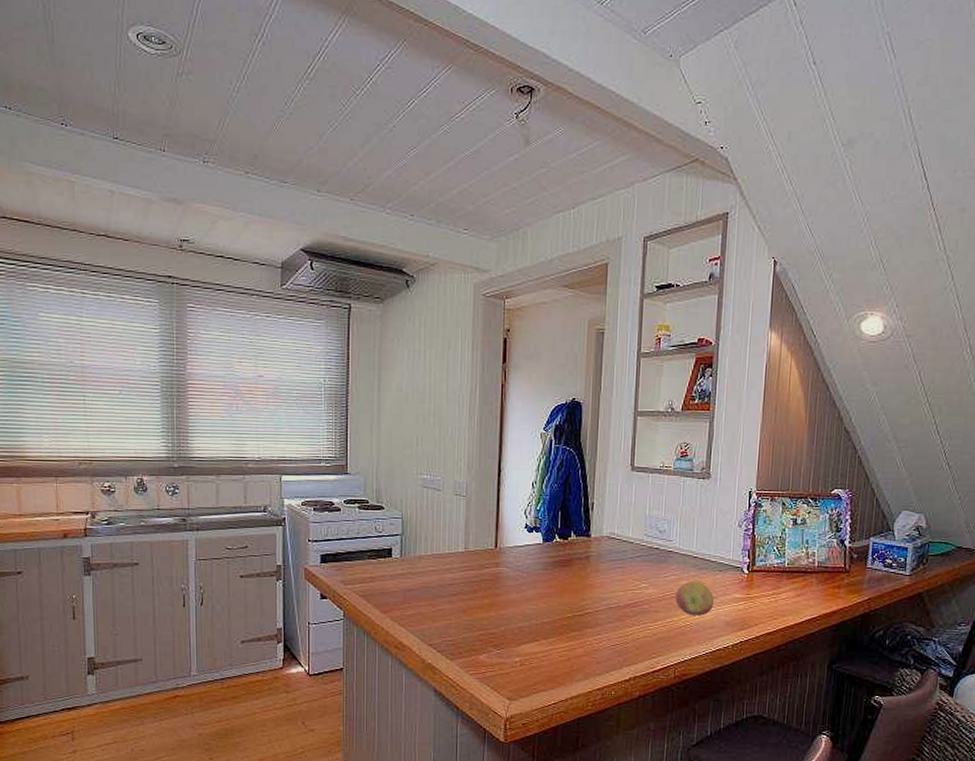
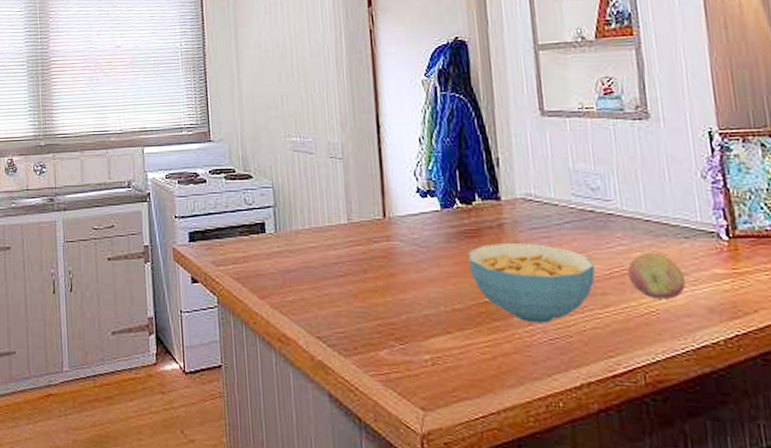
cereal bowl: none [559,570,652,634] -> present [468,242,595,324]

